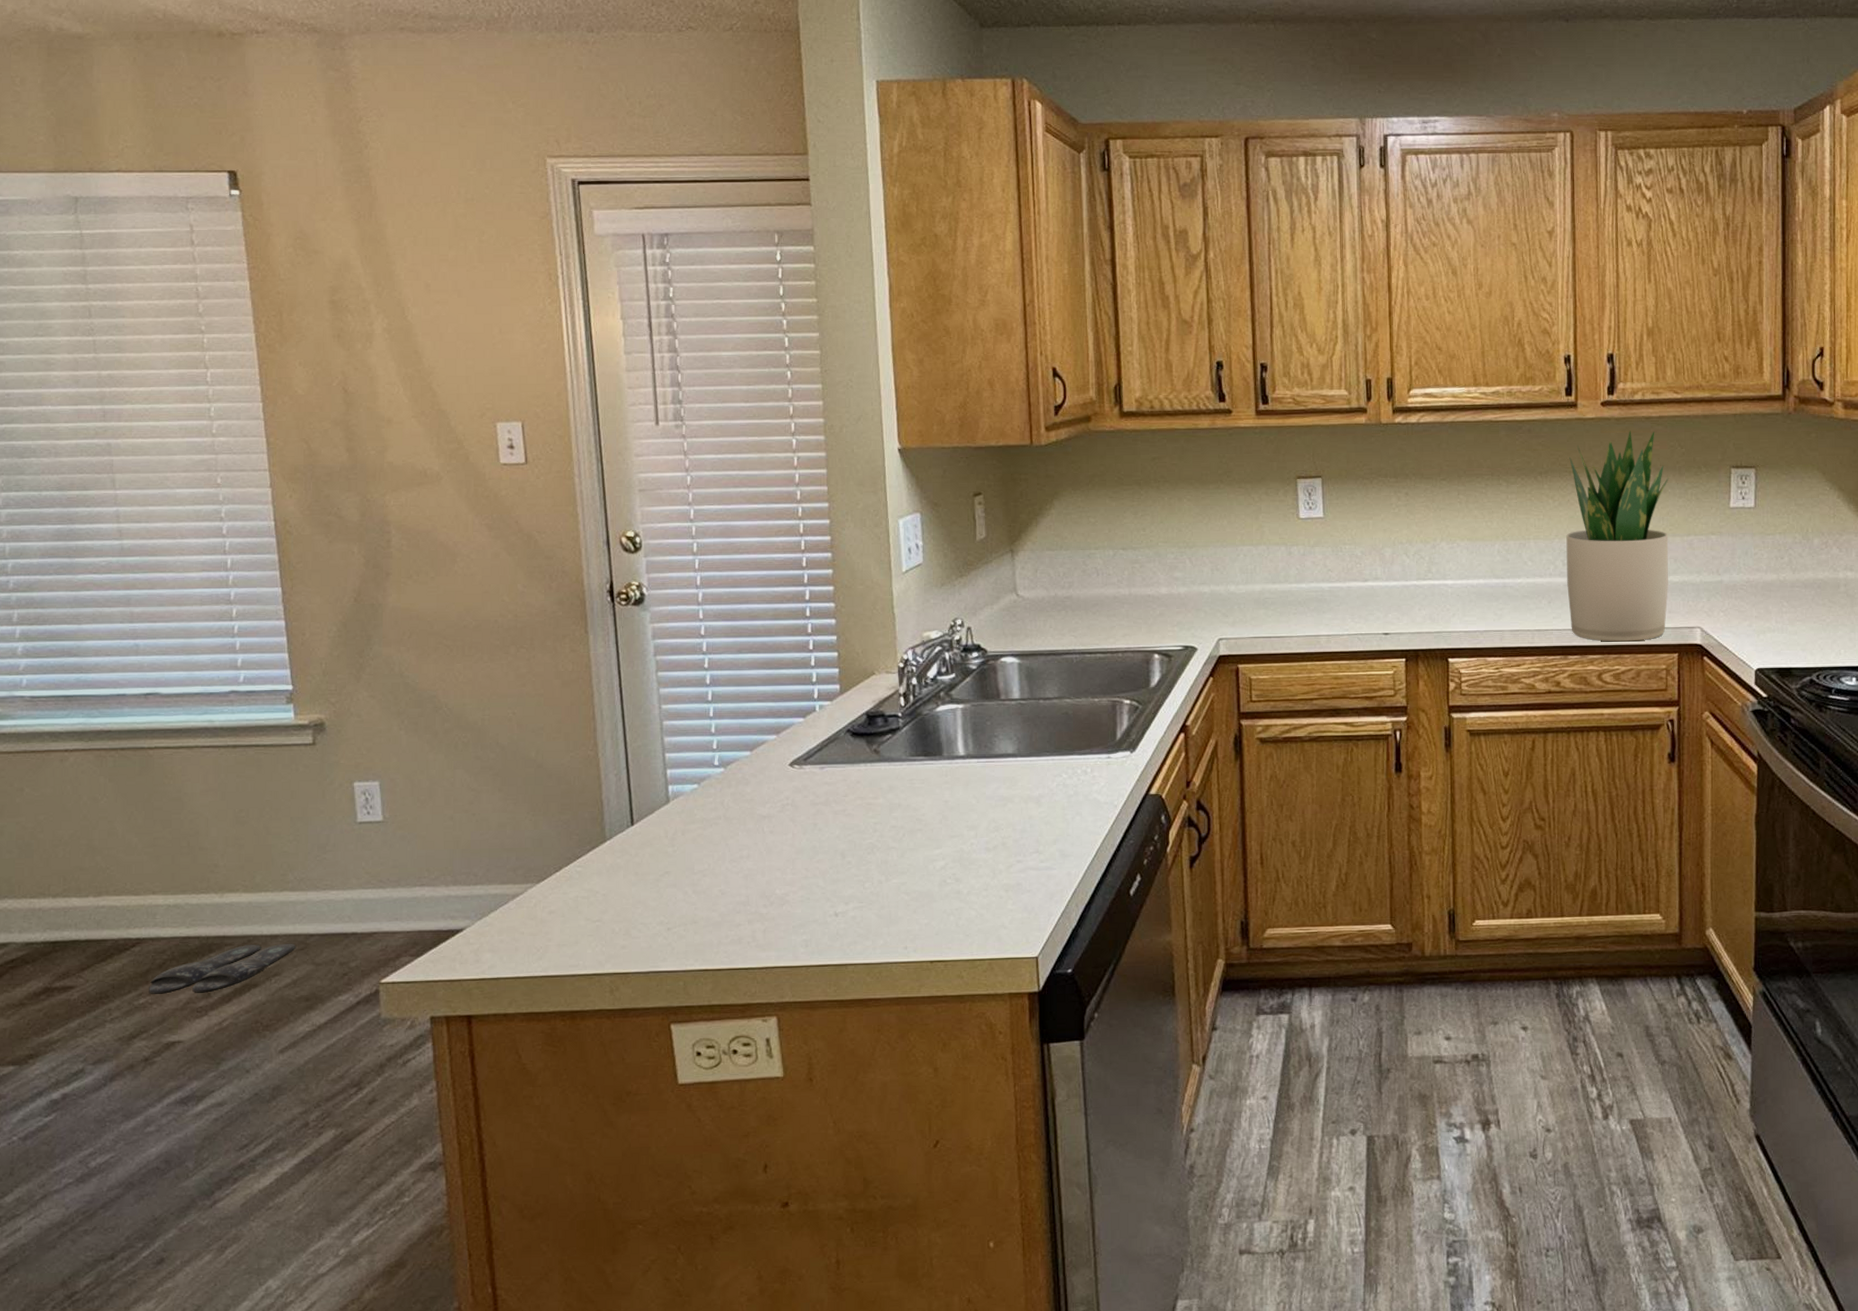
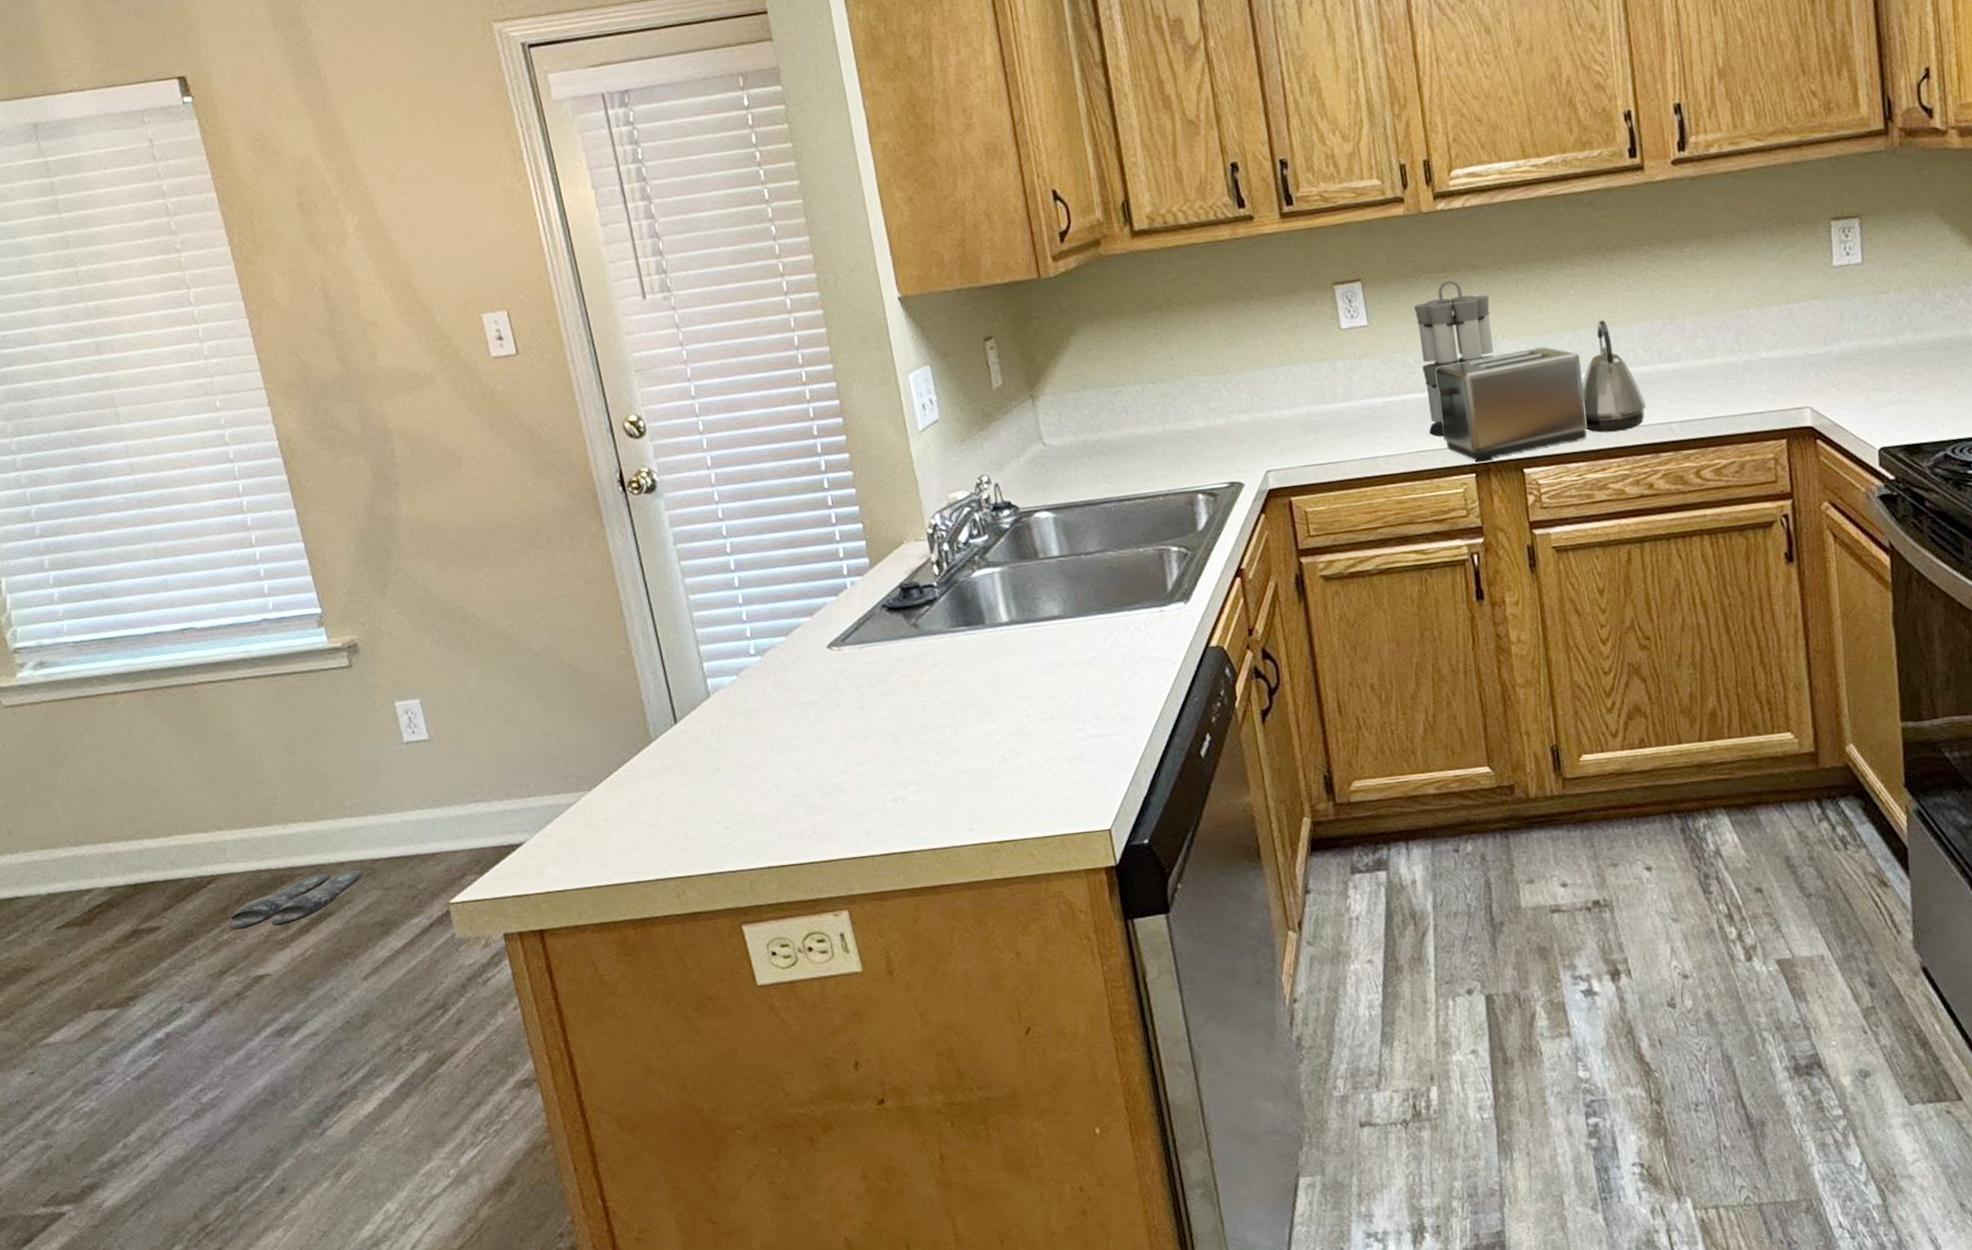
spice rack: none [1366,485,1432,623] -> present [1414,280,1494,437]
toaster: none [1379,552,1508,647] -> present [1435,347,1588,460]
kettle: none [1506,533,1560,633] -> present [1582,320,1646,433]
planter: present [1566,431,1670,642] -> none [1640,188,1770,434]

